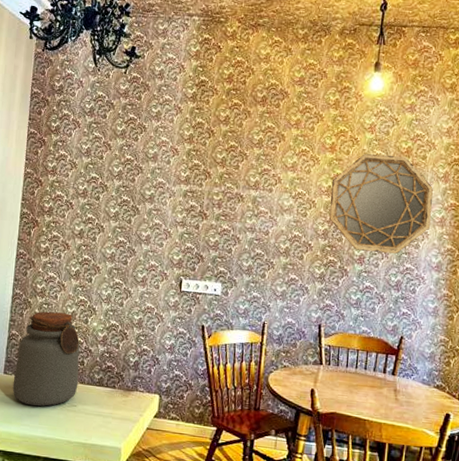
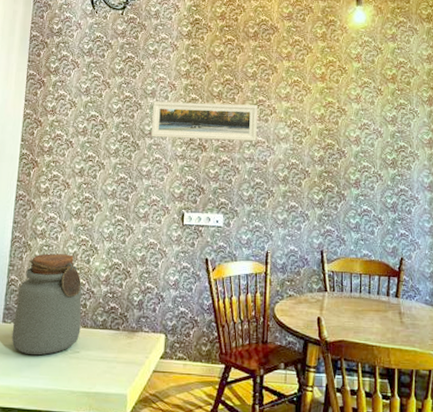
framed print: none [152,165,262,211] -> present [151,101,258,141]
home mirror: present [328,154,433,254] -> none [323,82,419,176]

